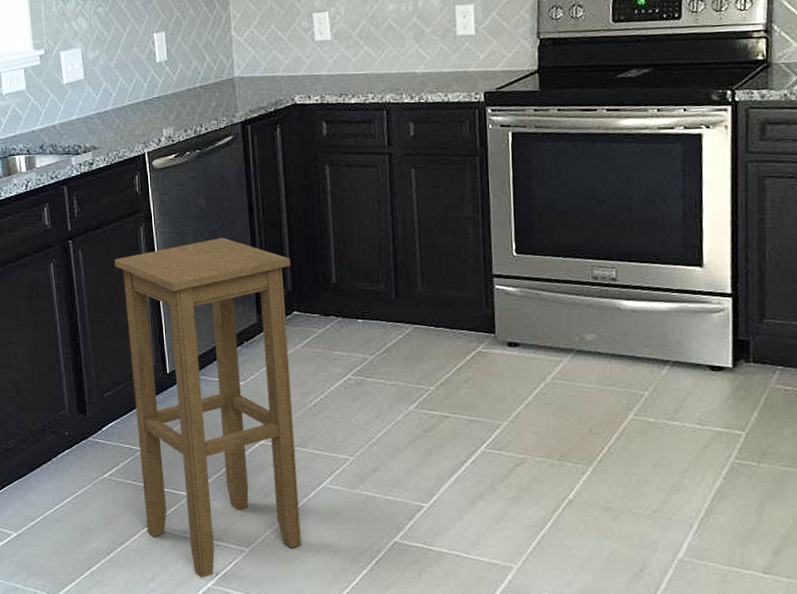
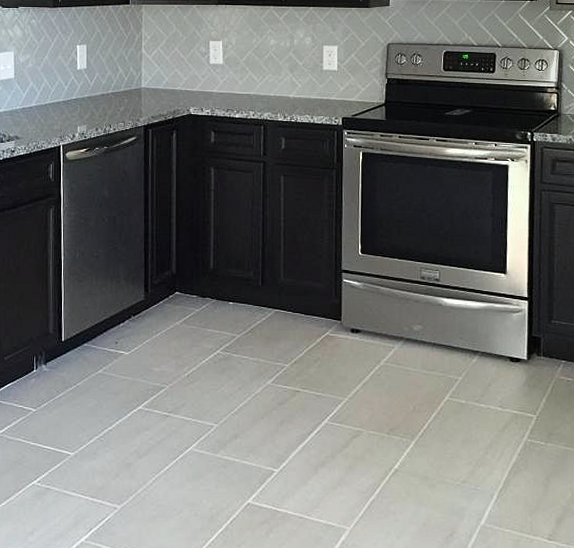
stool: present [114,237,302,578] -> none [25,223,177,533]

